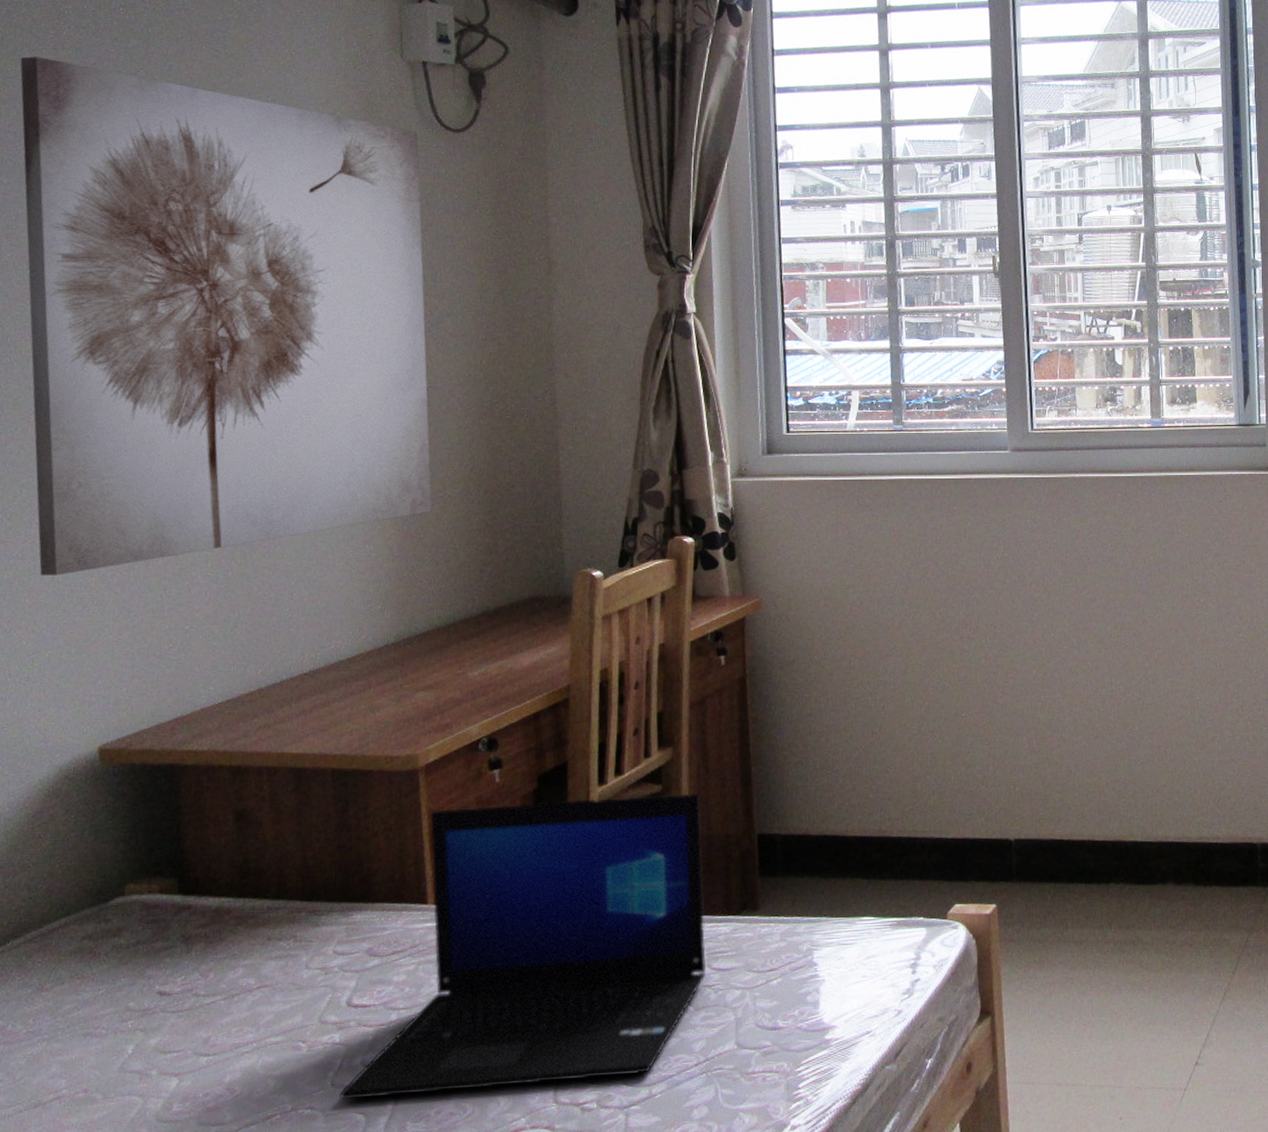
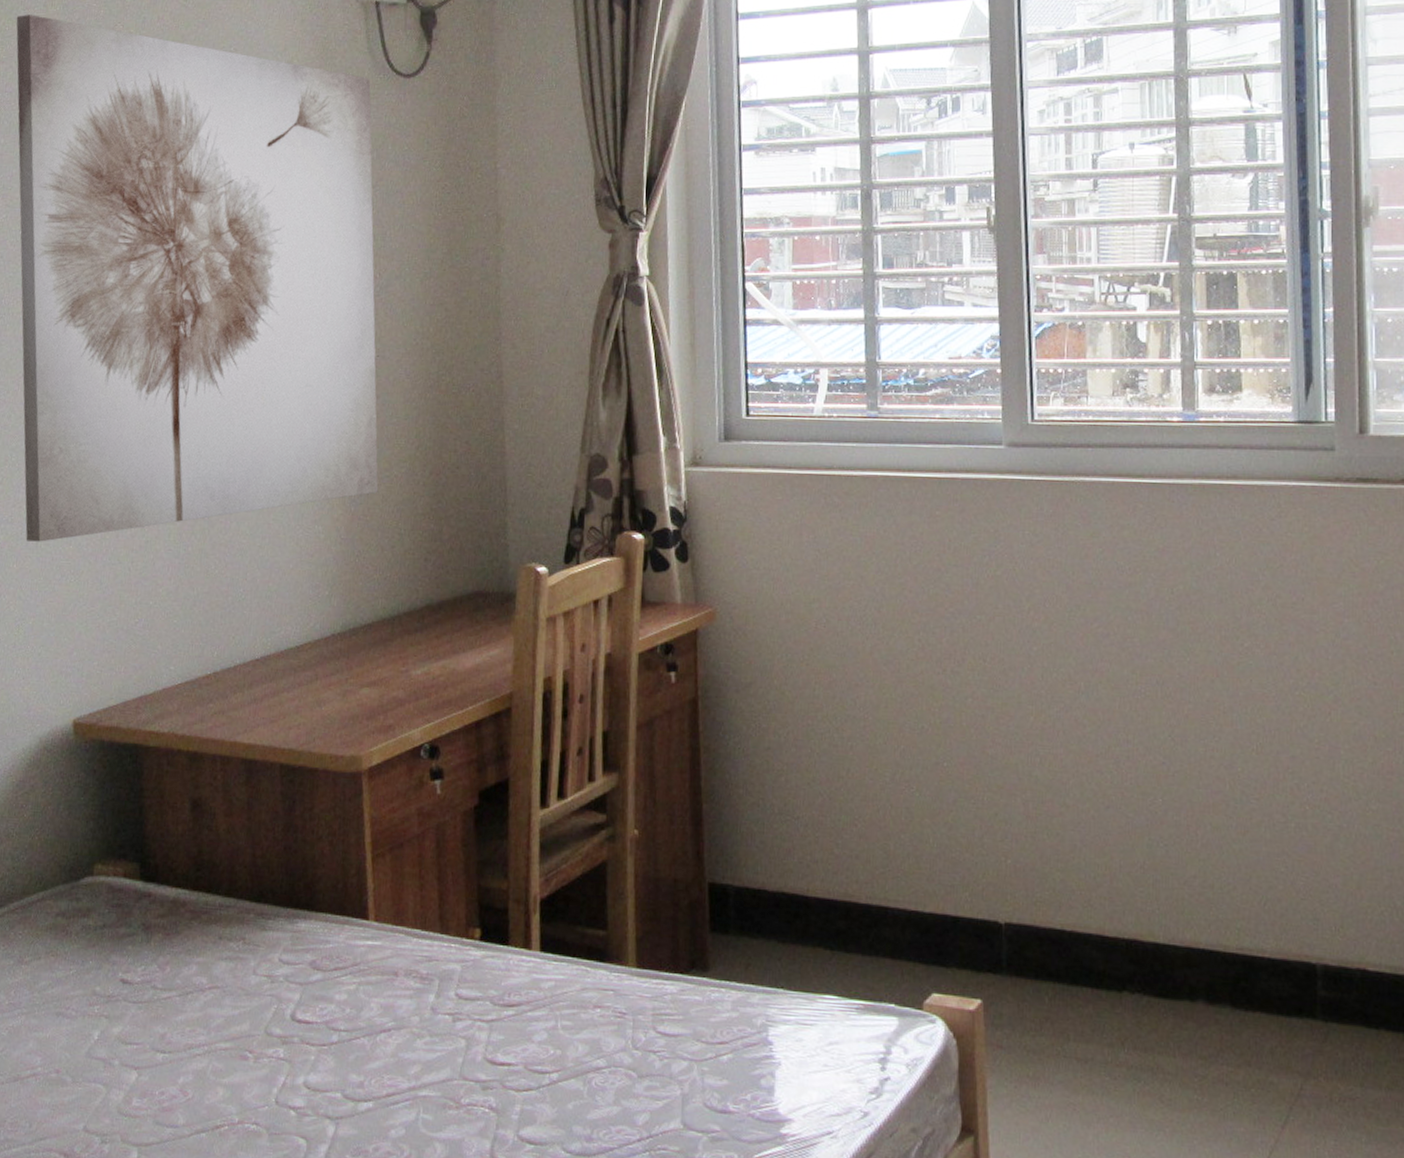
laptop: present [340,793,706,1100] -> none [283,818,651,1142]

